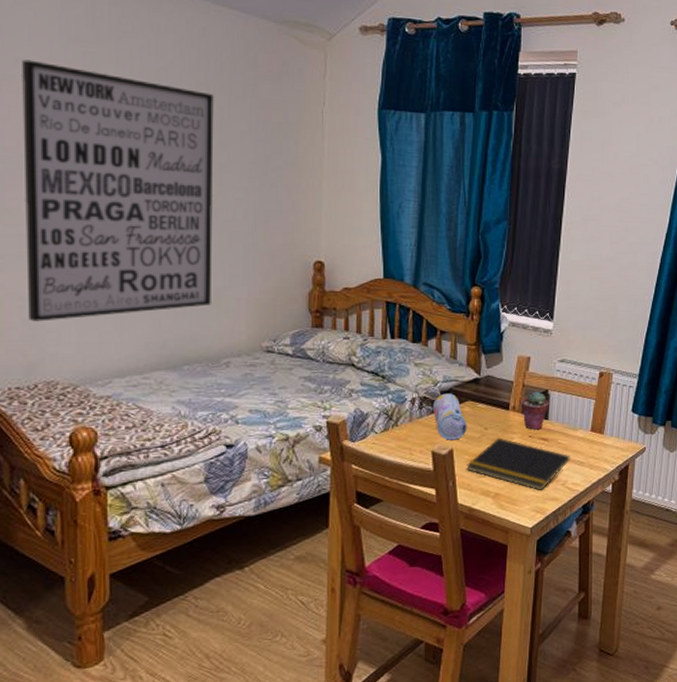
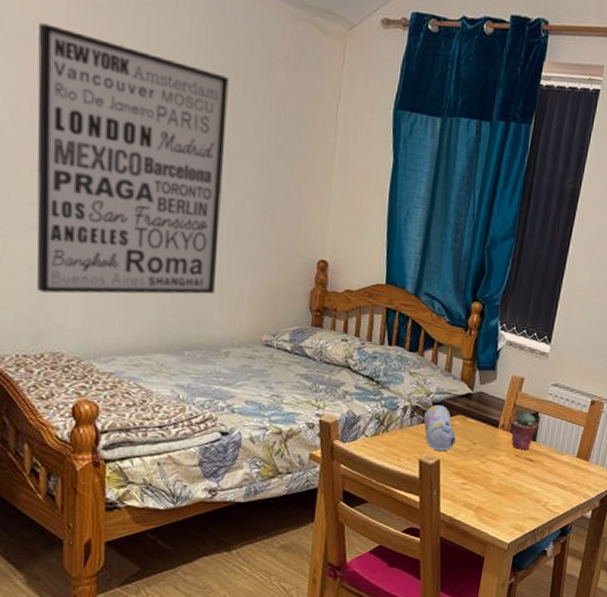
notepad: present [467,437,570,491] -> none [451,453,554,510]

